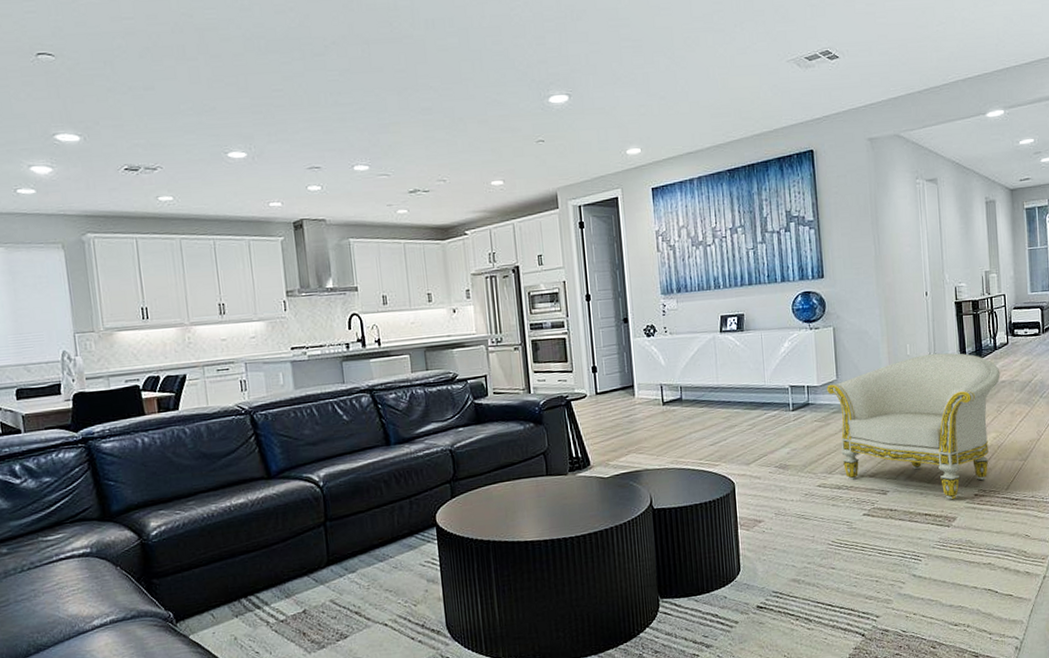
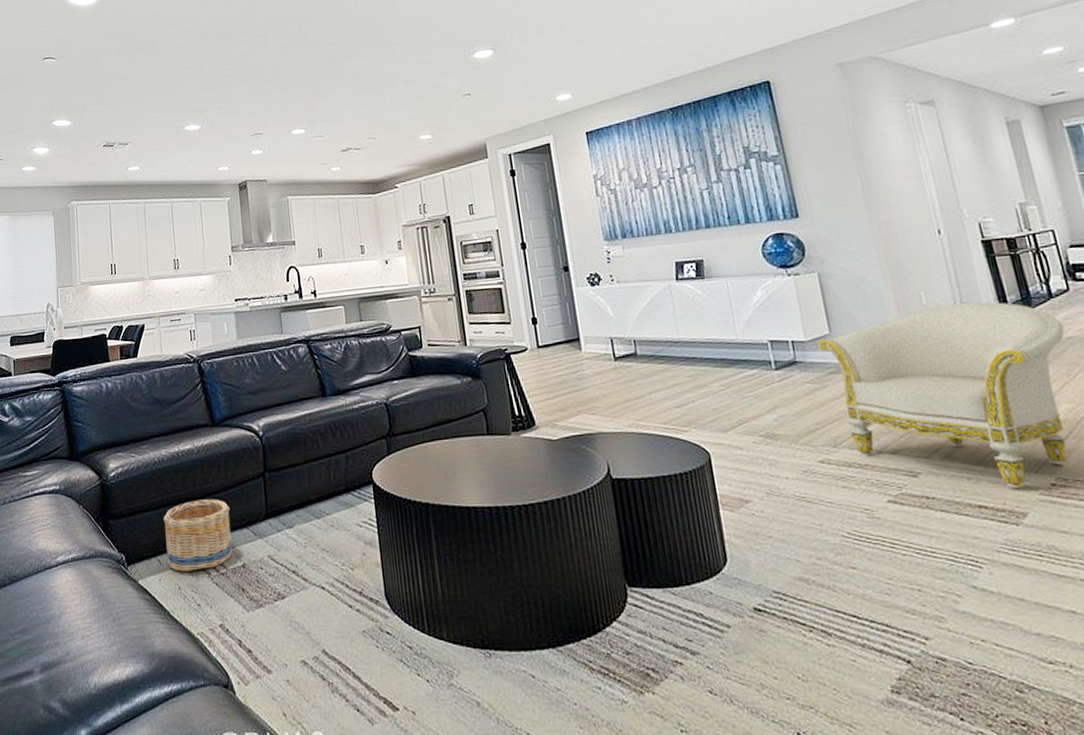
basket: none [215,550,292,623] -> present [163,499,232,572]

